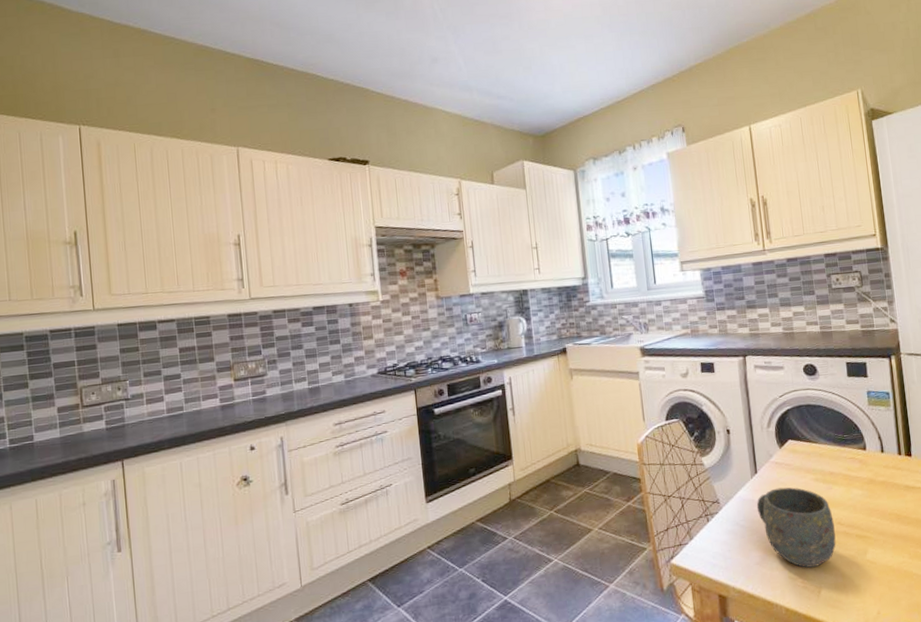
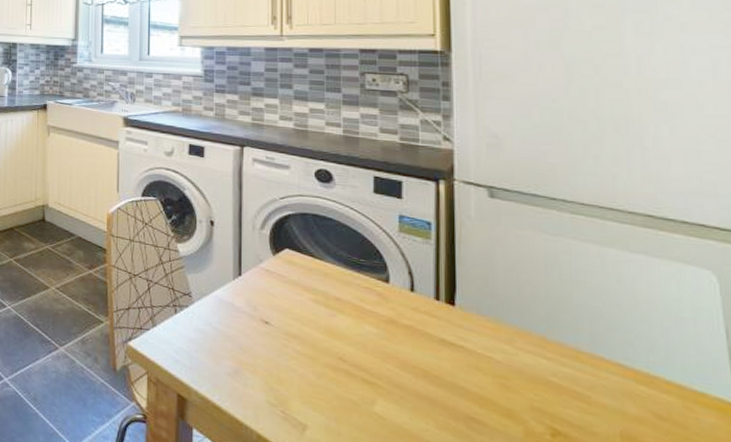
mug: present [756,487,836,568] -> none [235,298,334,400]

